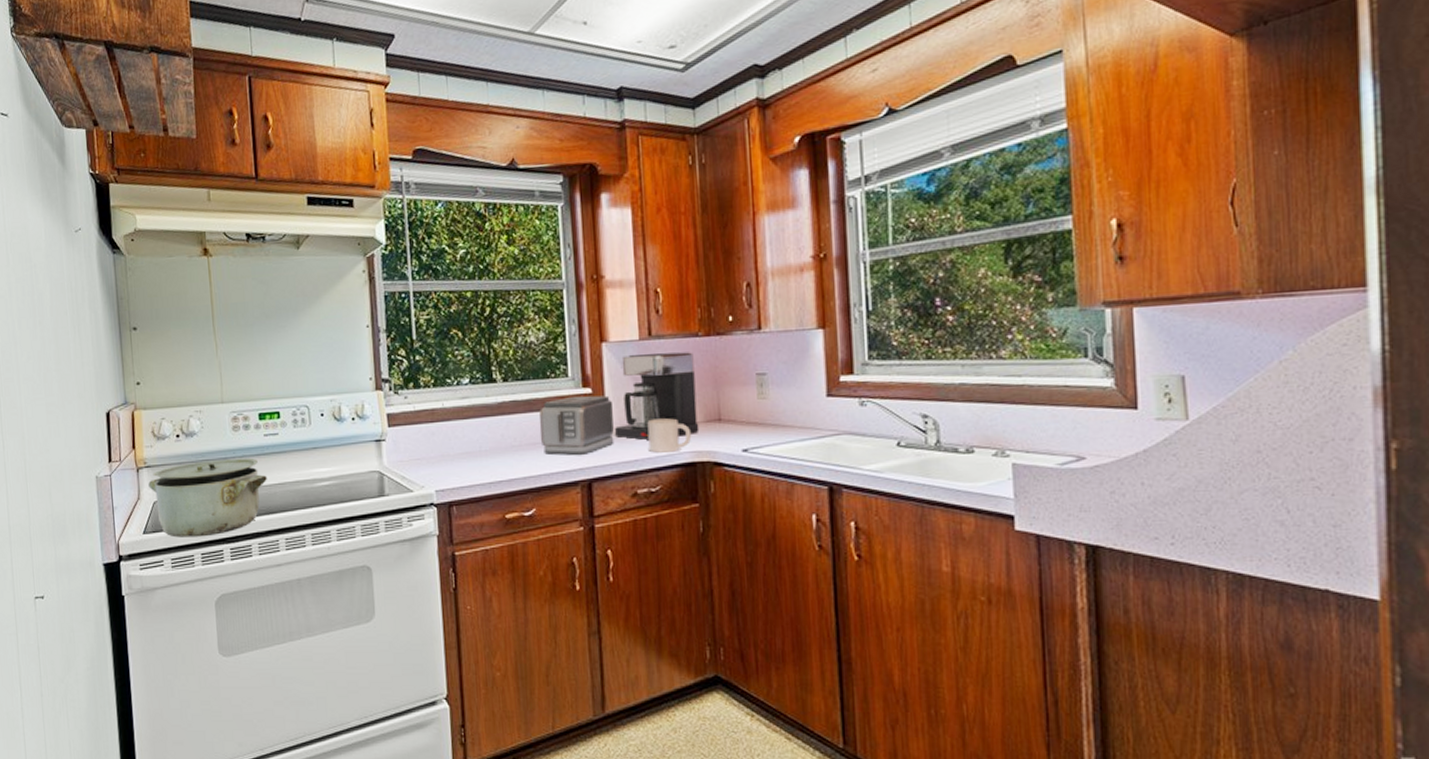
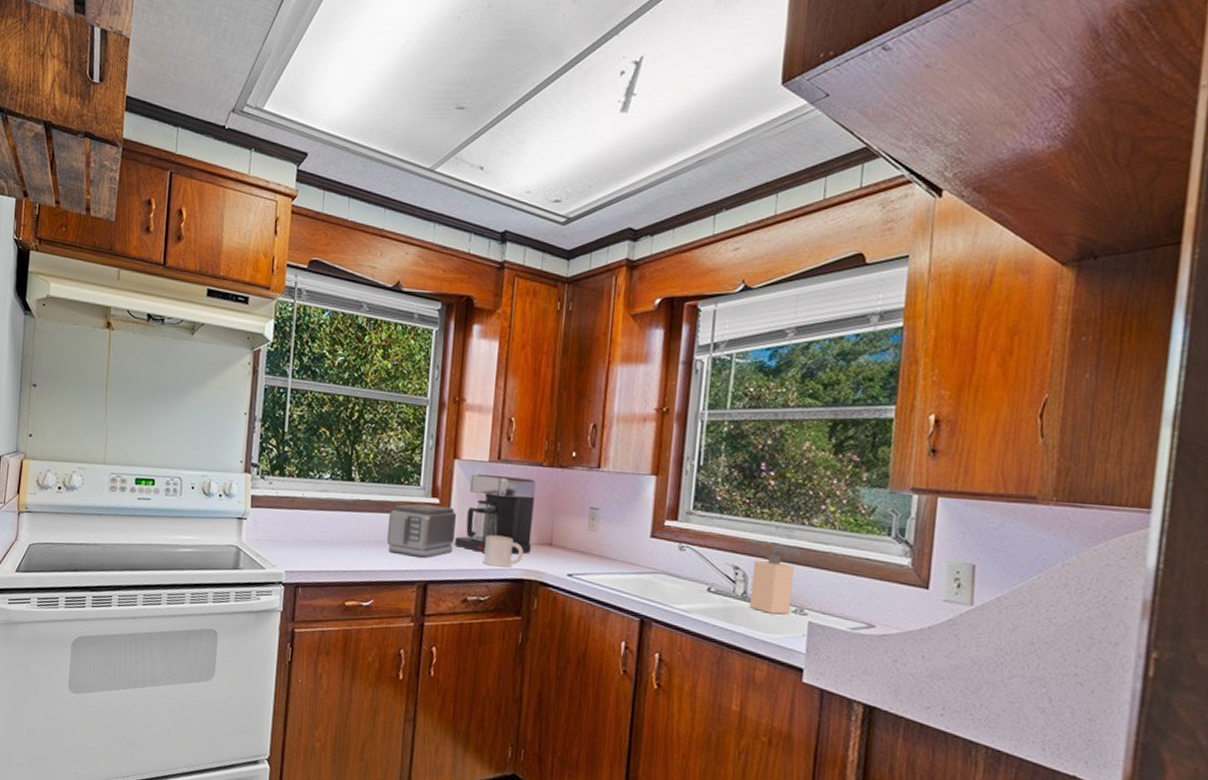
saucepan: present [148,458,267,538] -> none [27,514,135,583]
soap dispenser: none [943,386,992,461] -> present [749,545,800,615]

